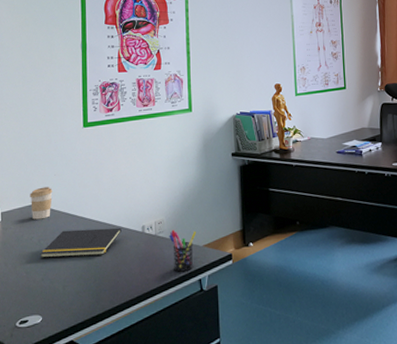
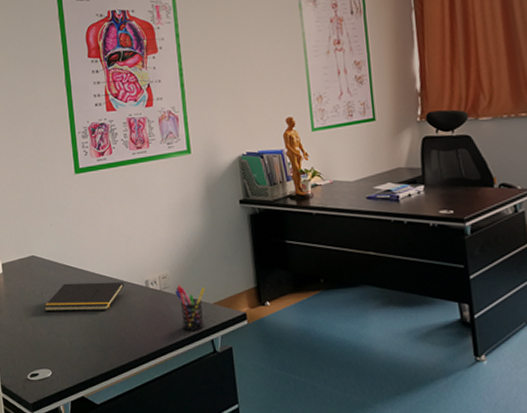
coffee cup: present [30,187,53,220] -> none [28,237,50,272]

